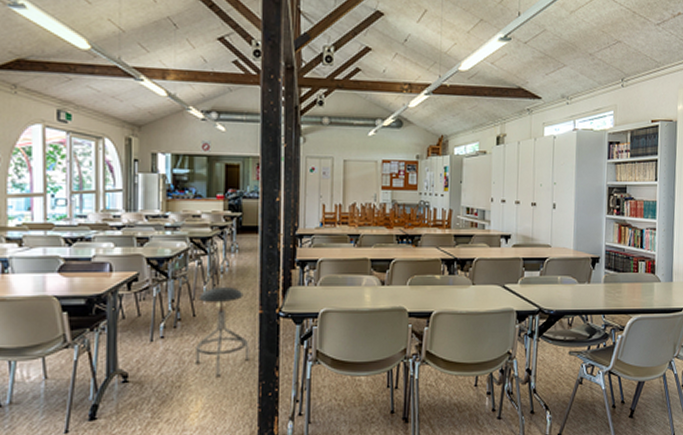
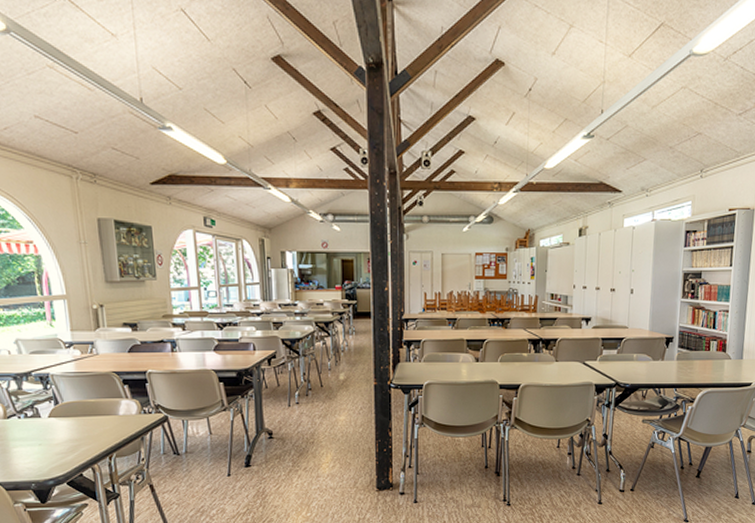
stool: present [196,287,249,378] -> none [324,363,367,436]

